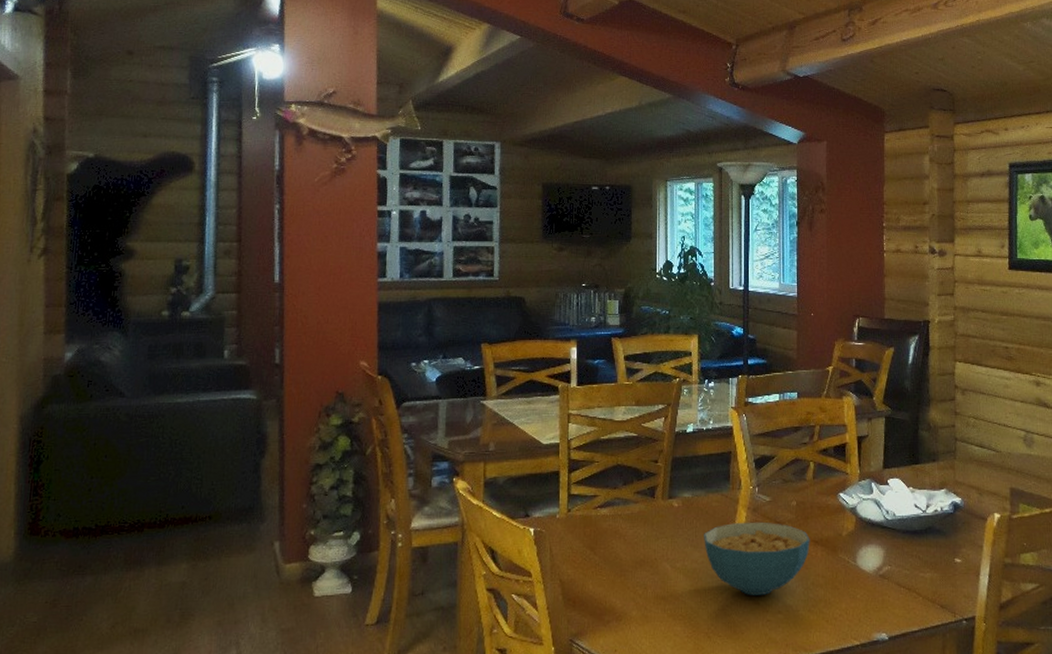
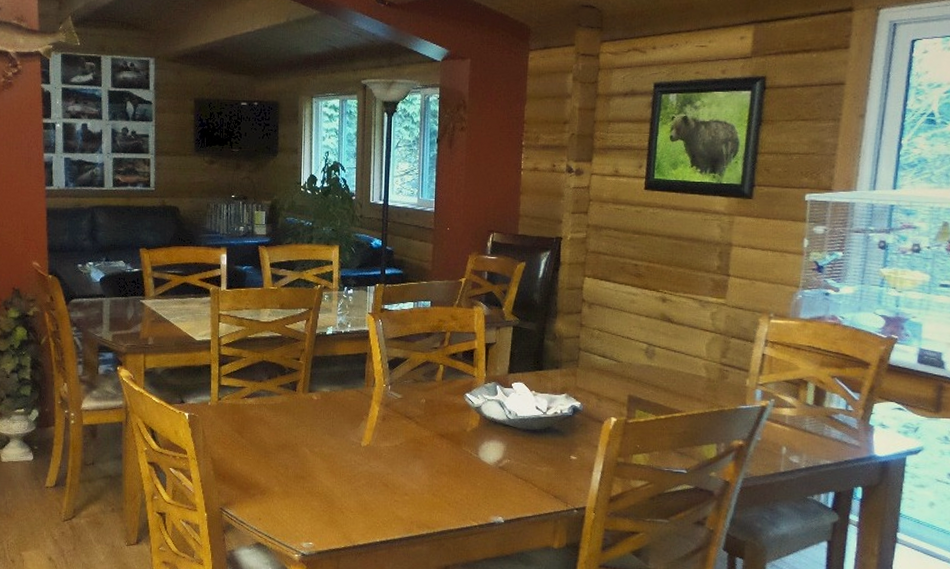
cereal bowl: present [704,521,810,595] -> none [340,415,437,479]

